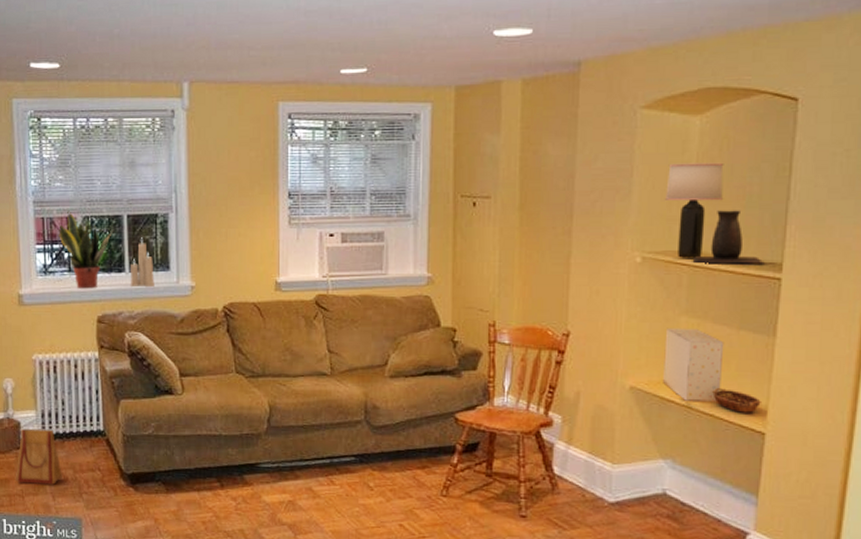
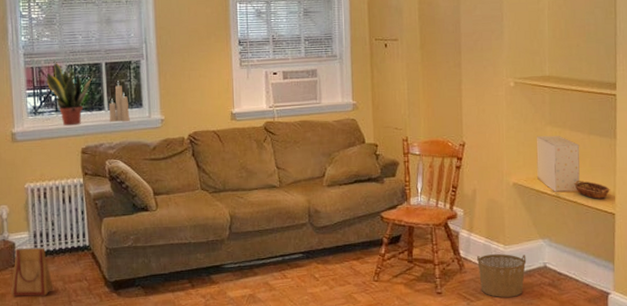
basket: none [575,473,640,529] -> present [477,254,527,298]
table lamp: present [664,162,724,260] -> none [527,9,569,83]
decorative vase: present [692,210,765,264] -> none [551,44,603,86]

